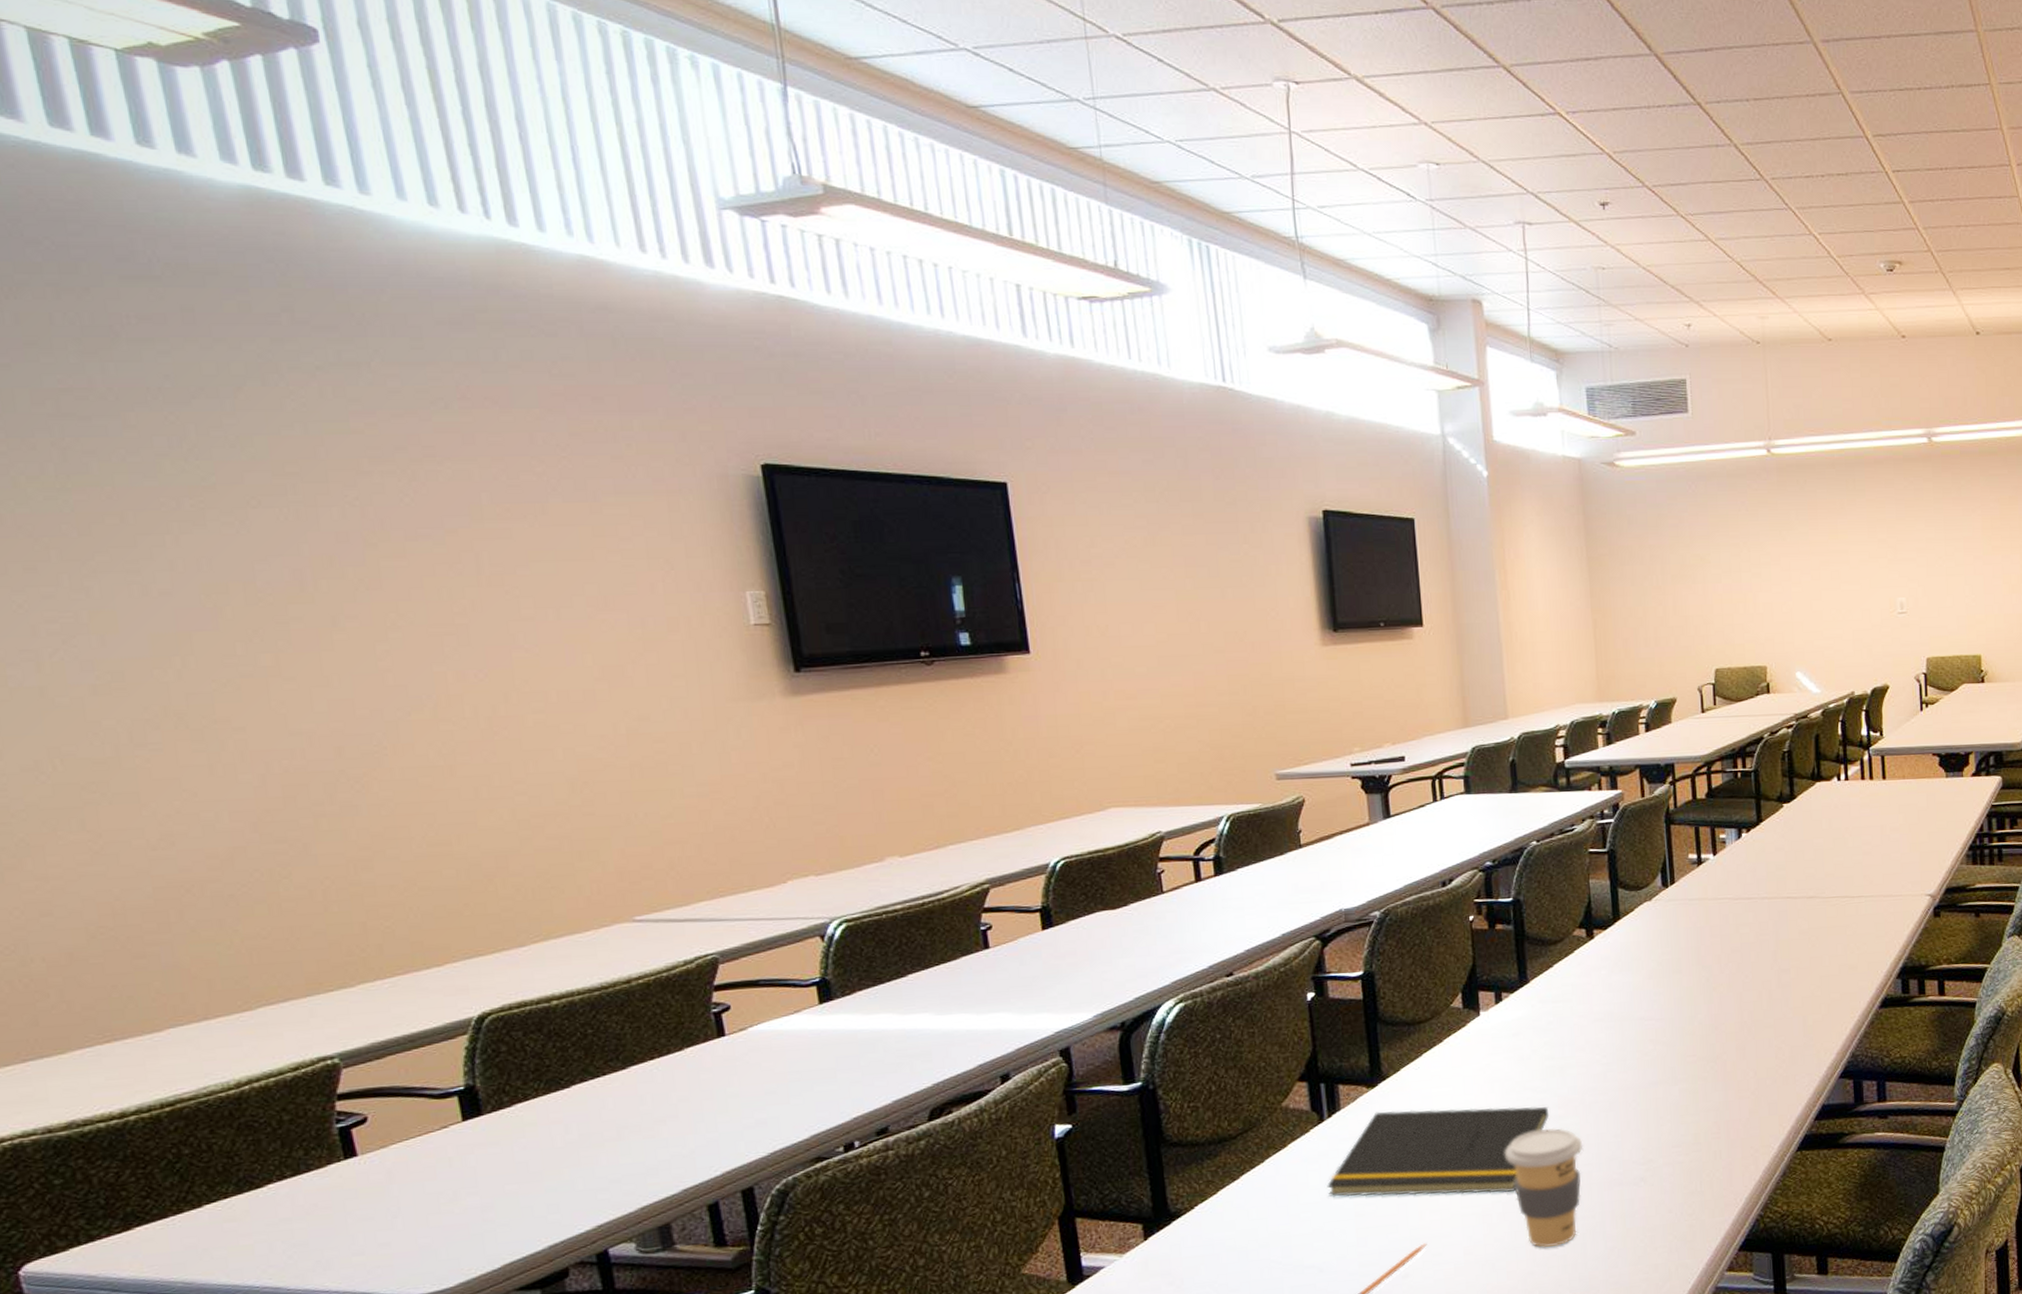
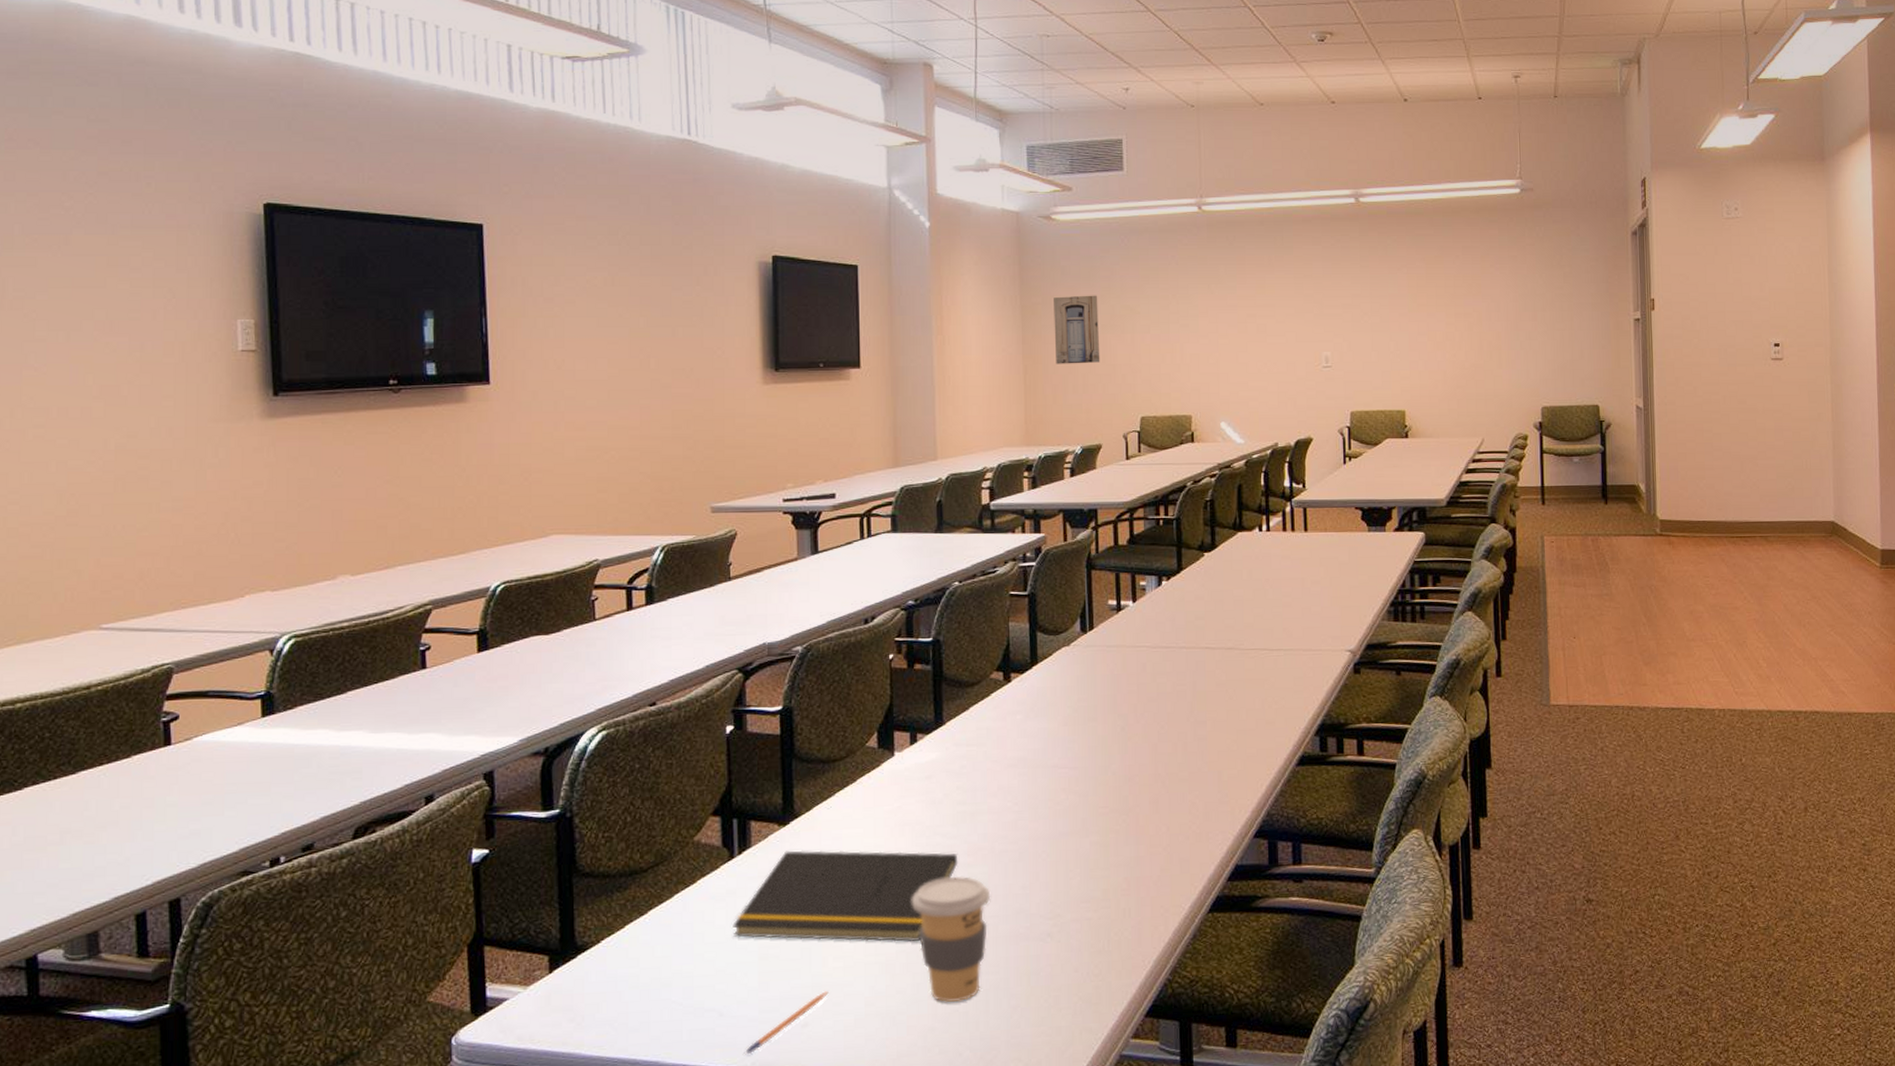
wall art: none [1621,544,1672,617] -> present [1054,295,1100,364]

